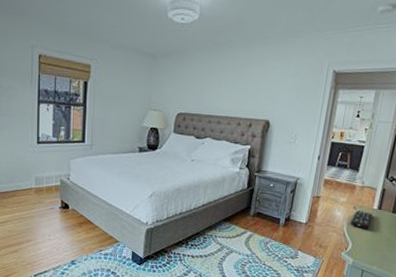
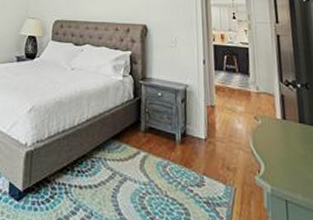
remote control: present [350,210,373,229] -> none [255,120,279,145]

